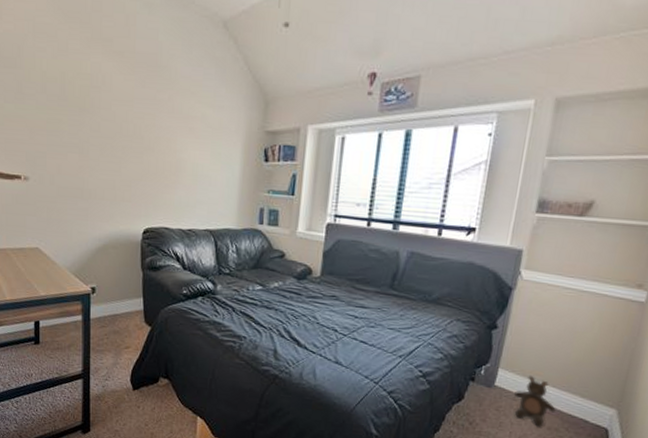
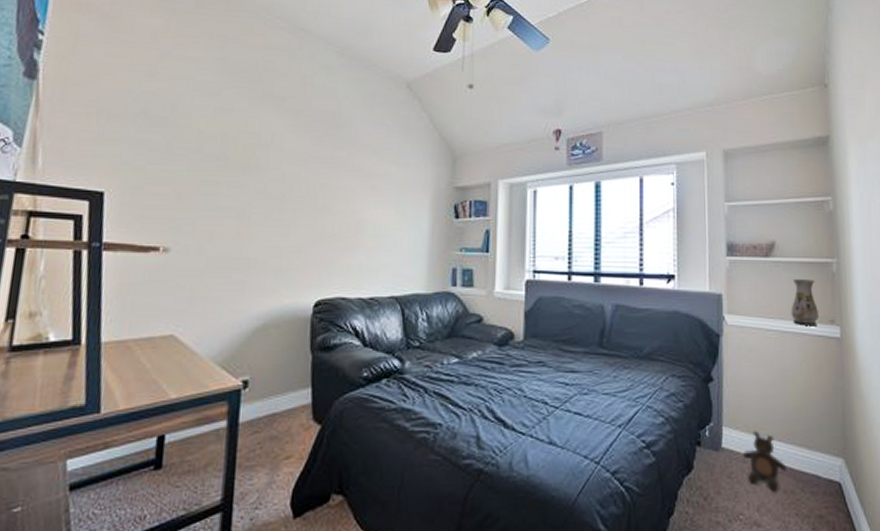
vase: none [594,241,631,289] -> present [791,279,818,327]

